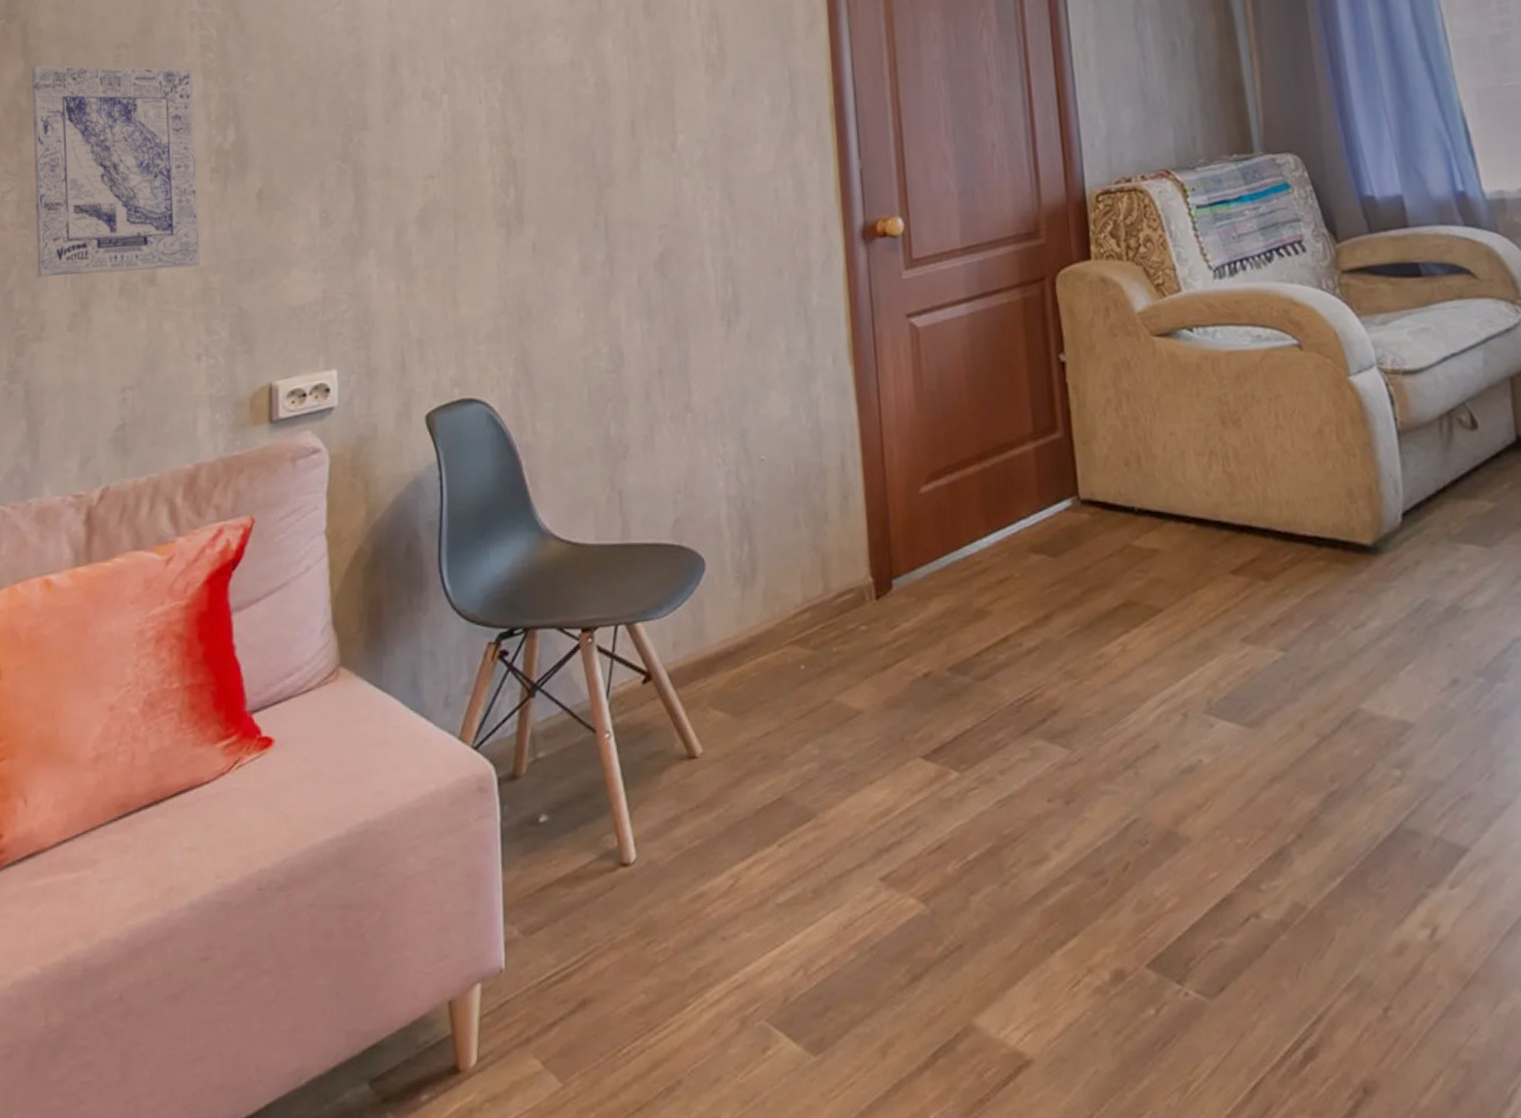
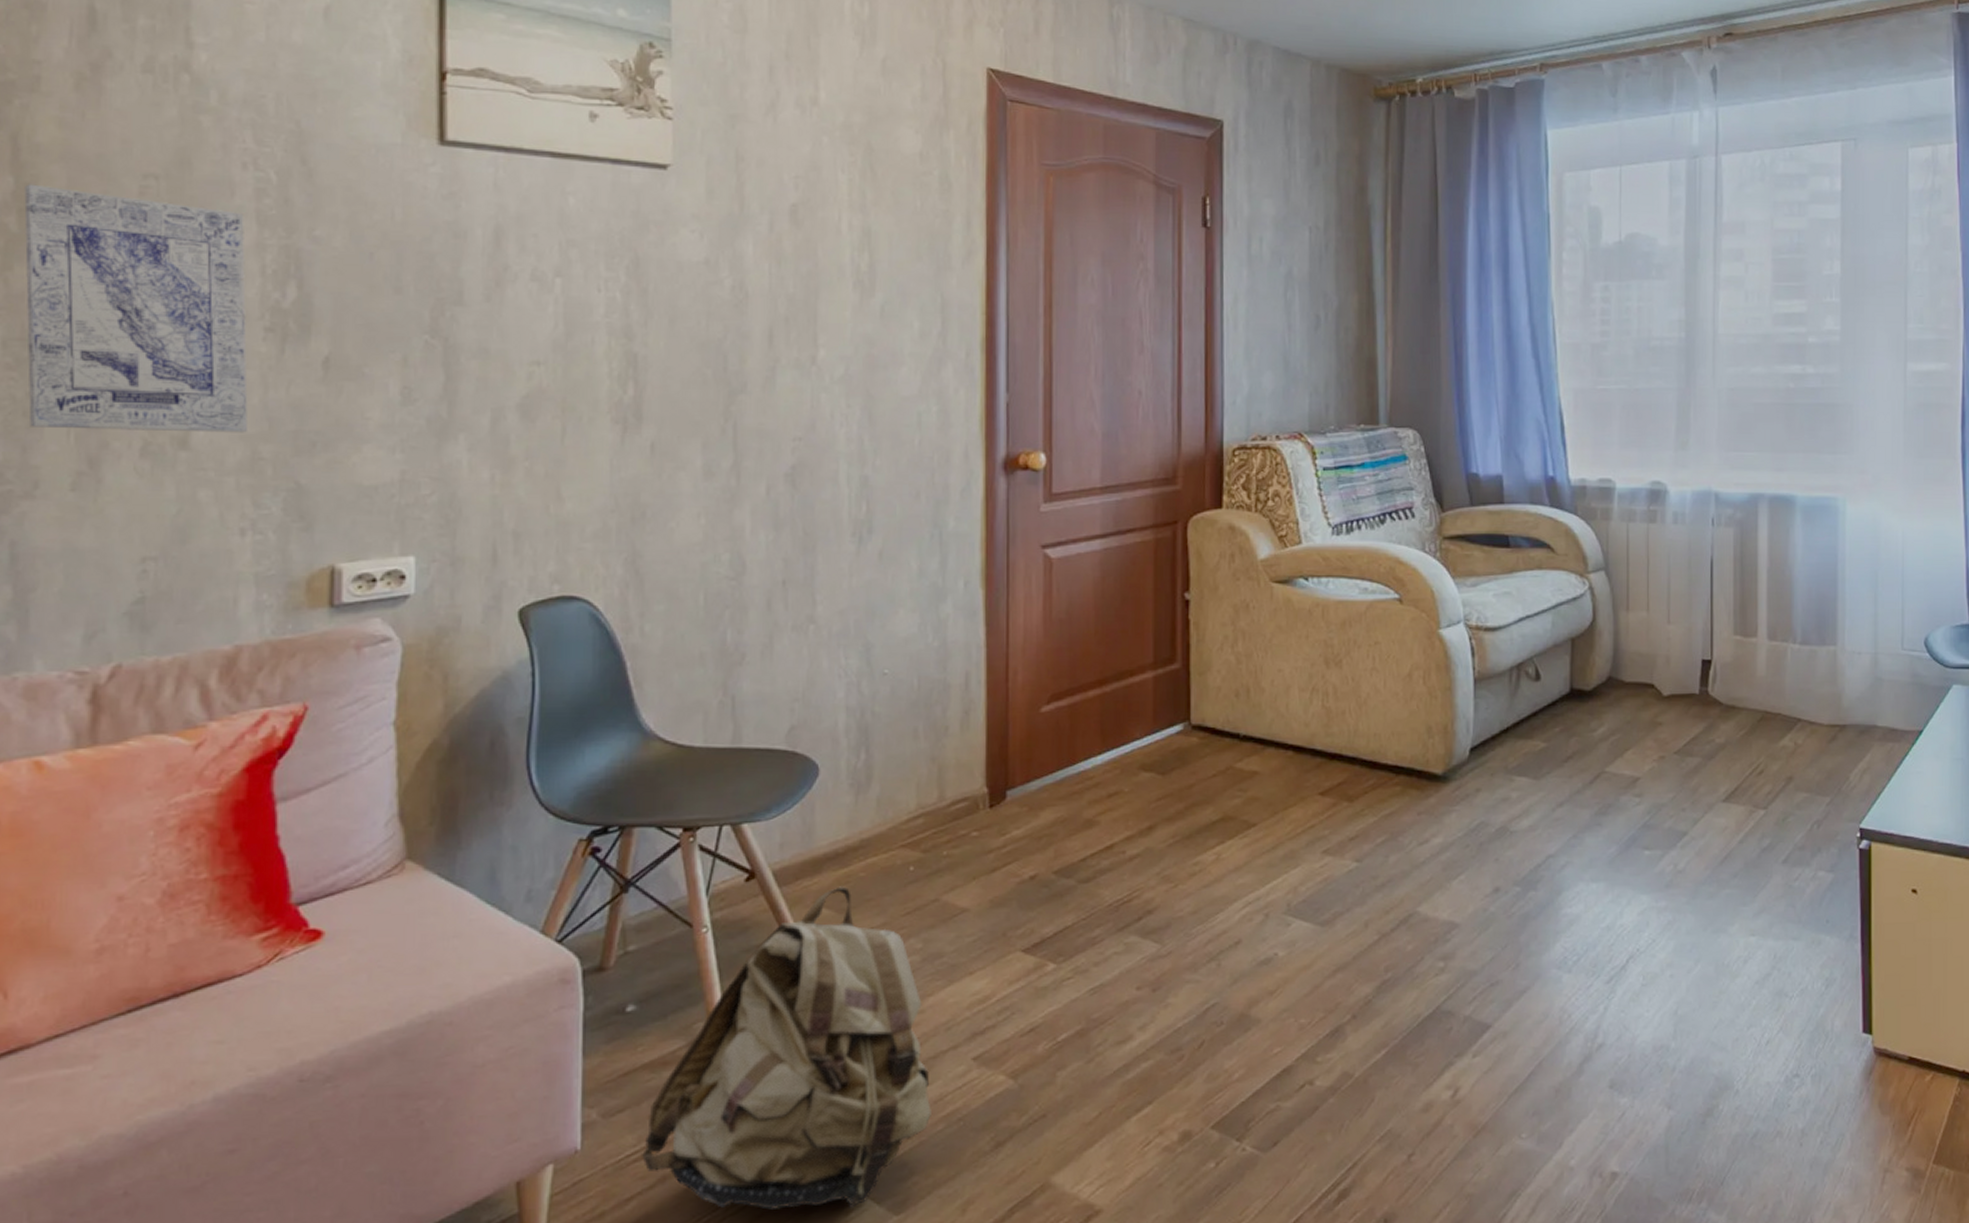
backpack: none [562,687,842,1045] -> present [642,886,931,1210]

